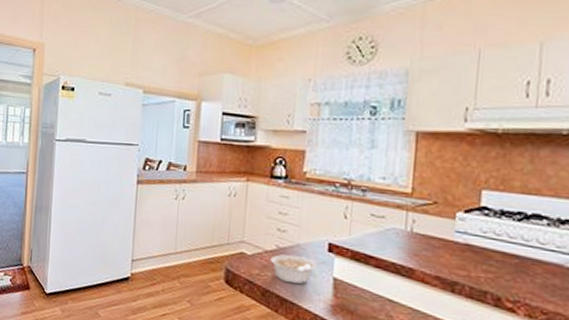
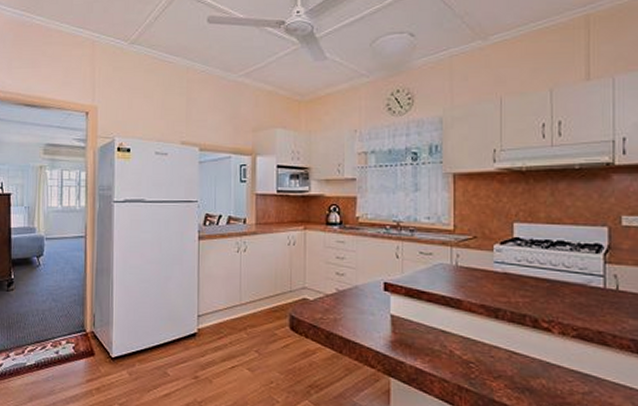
legume: present [270,254,327,285] -> none [331,297,384,325]

